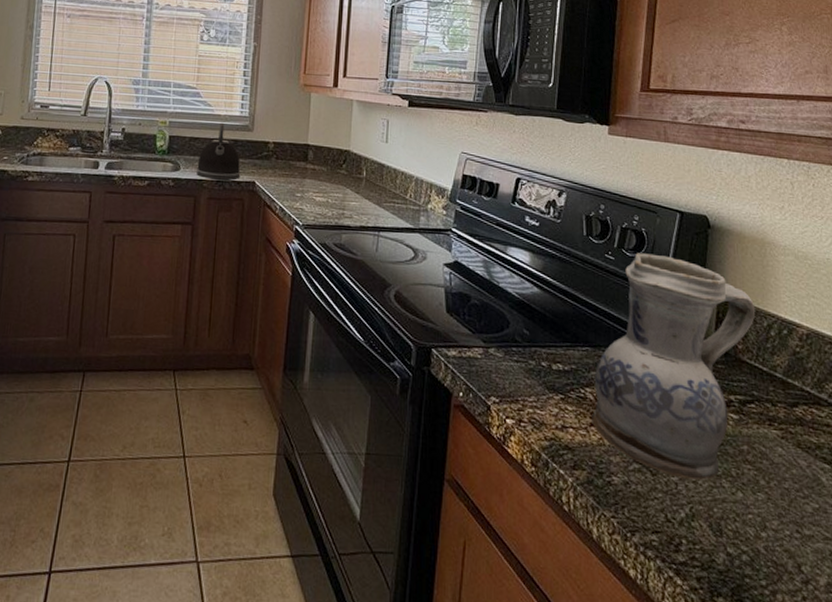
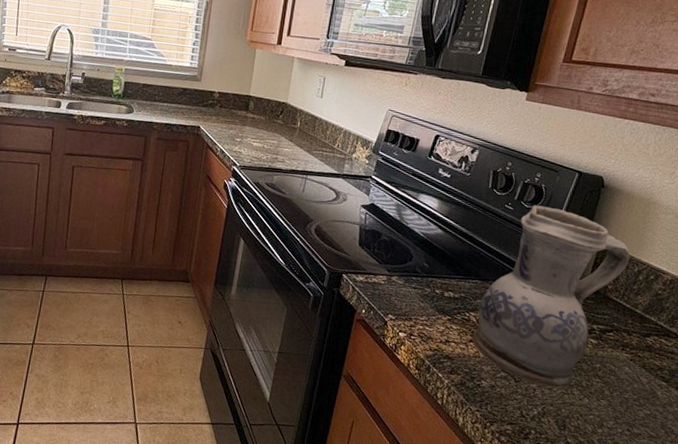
kettle: present [196,122,241,181] -> none [147,72,188,124]

